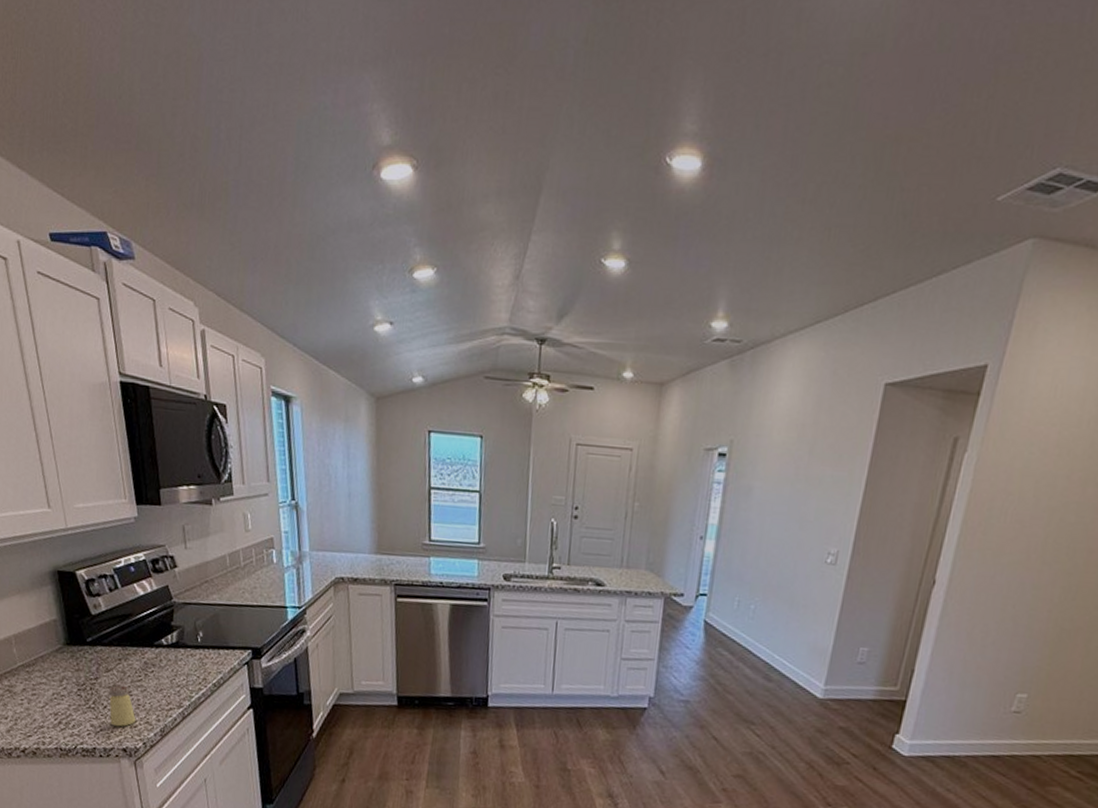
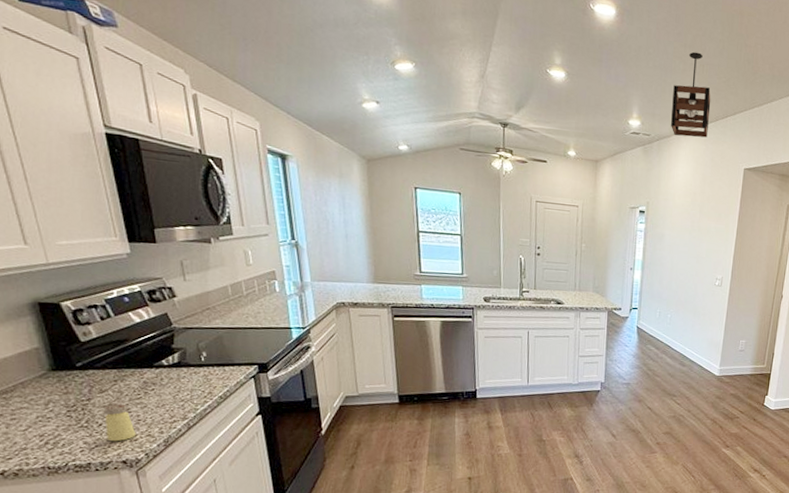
pendant light: none [773,209,839,340] -> present [671,51,711,138]

